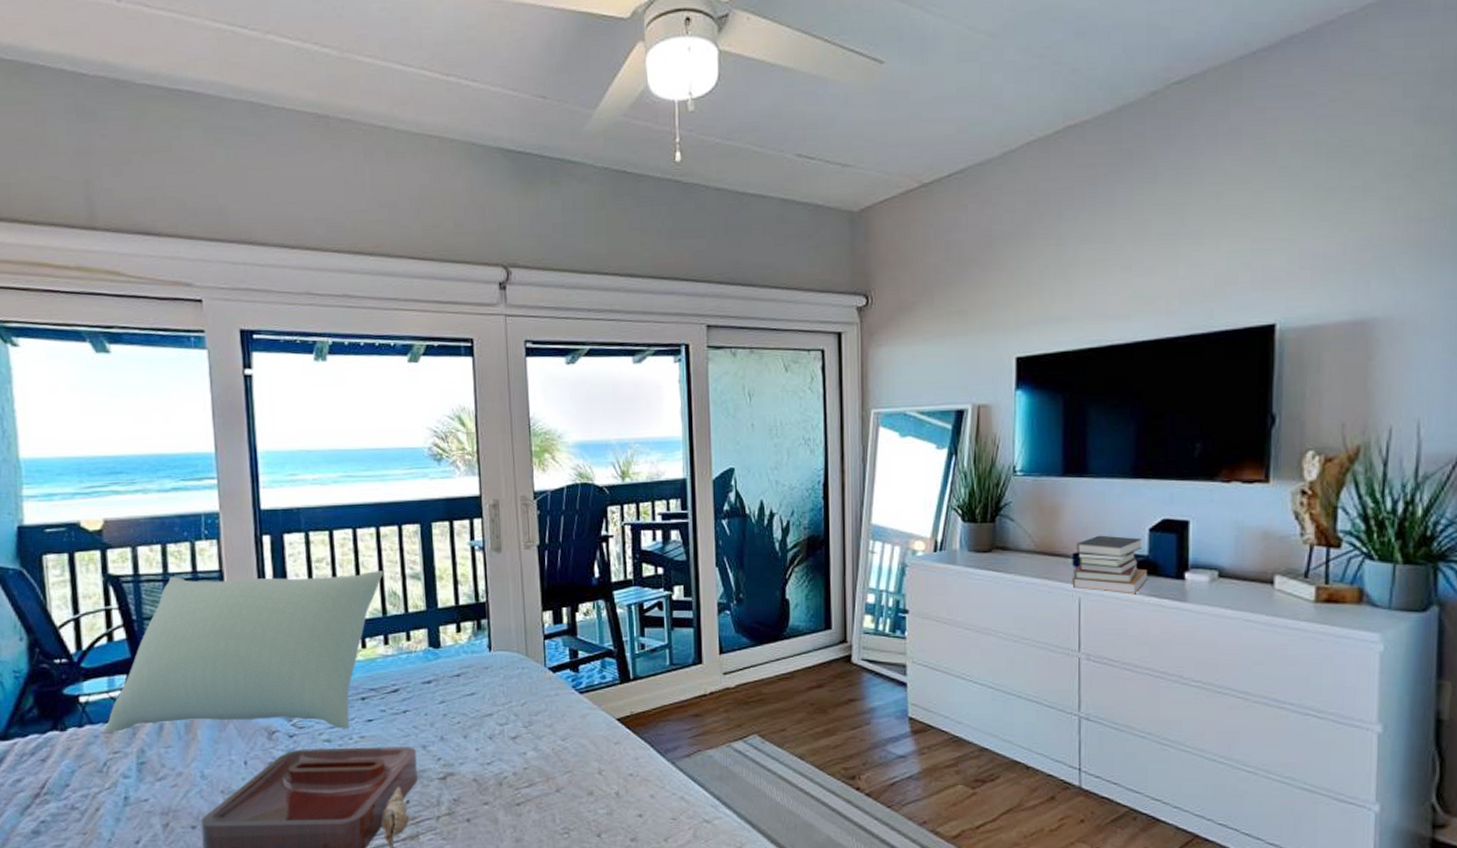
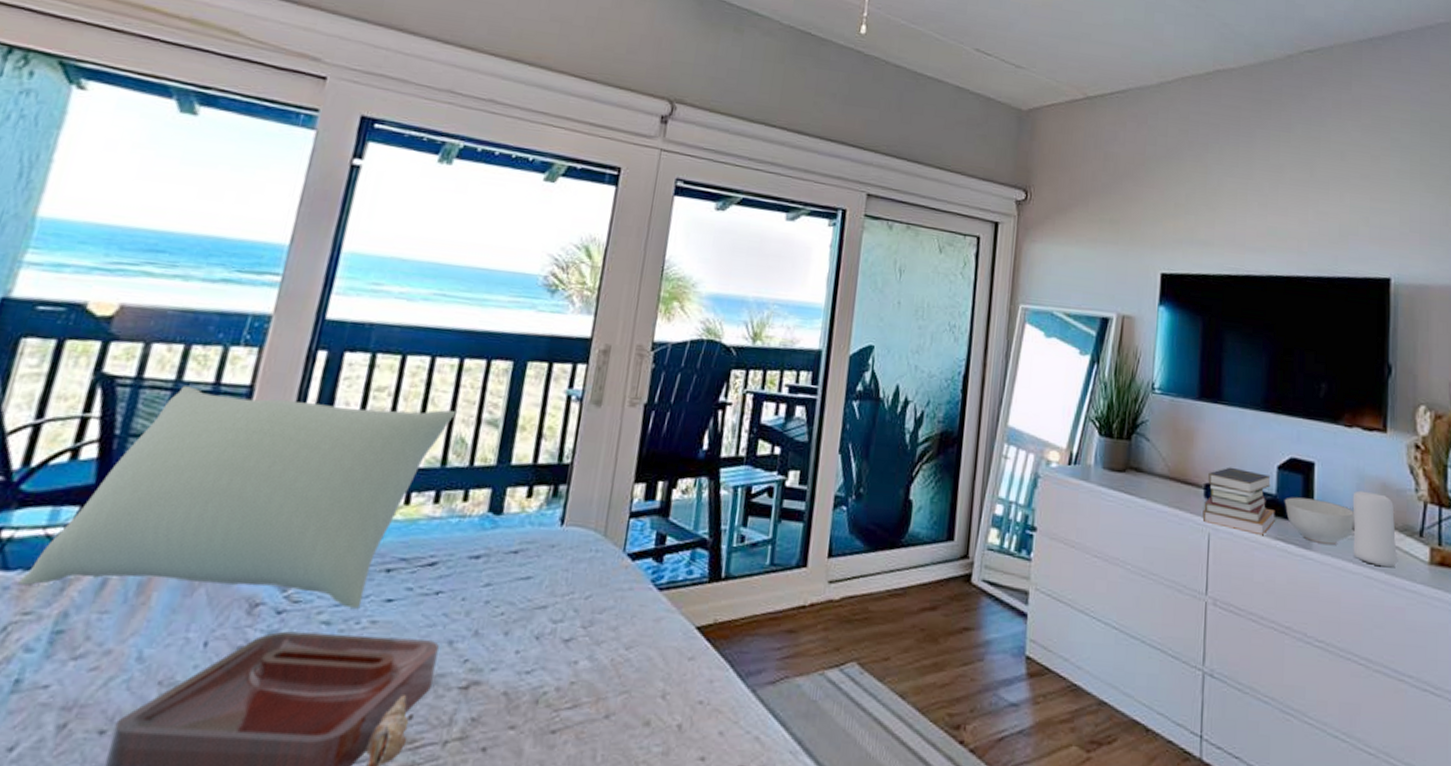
bowl: none [1157,555,1233,595] -> present [1284,497,1355,545]
candle: none [1231,541,1280,609] -> present [1352,490,1398,567]

